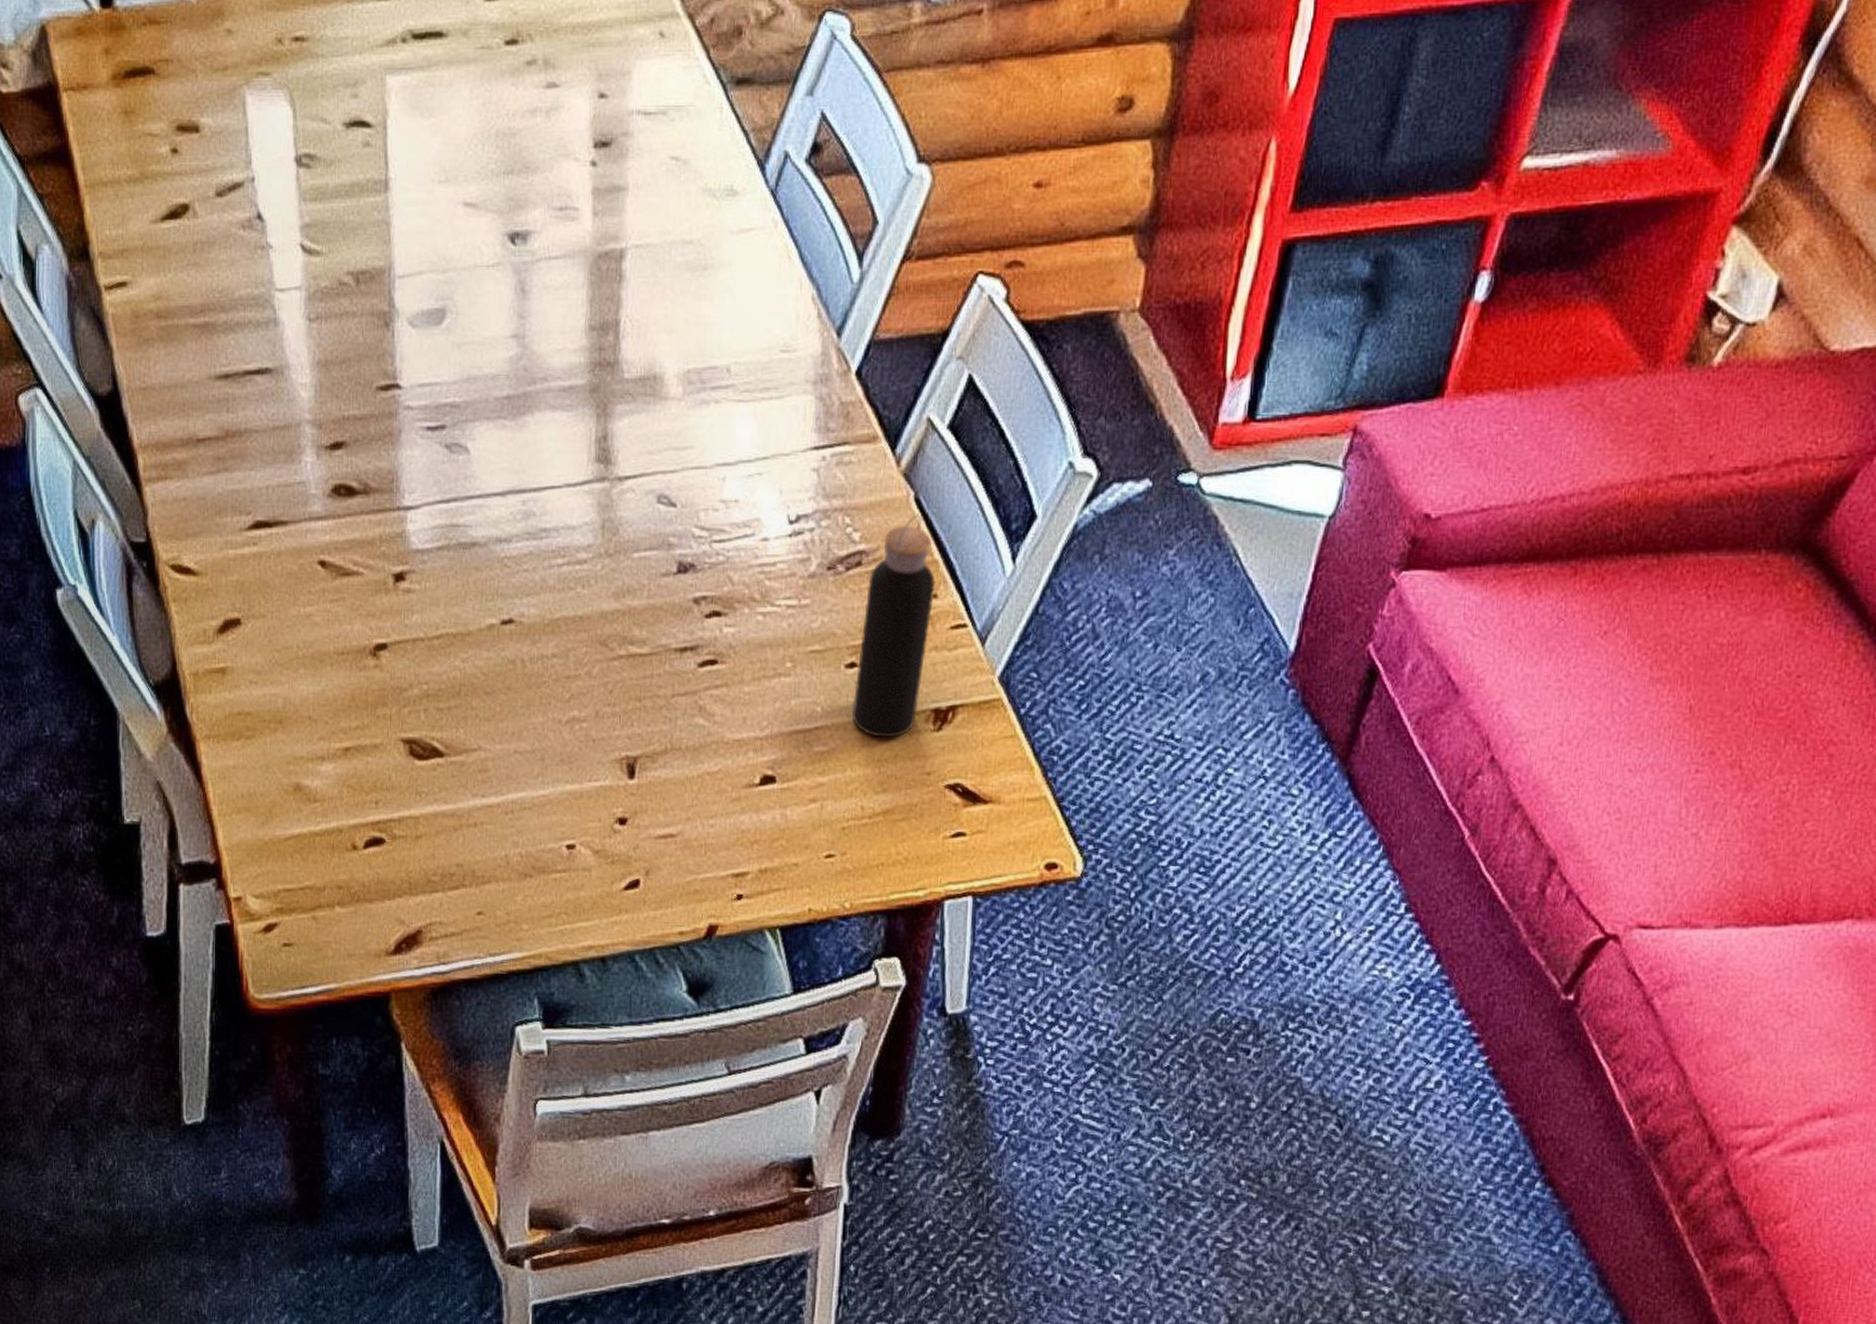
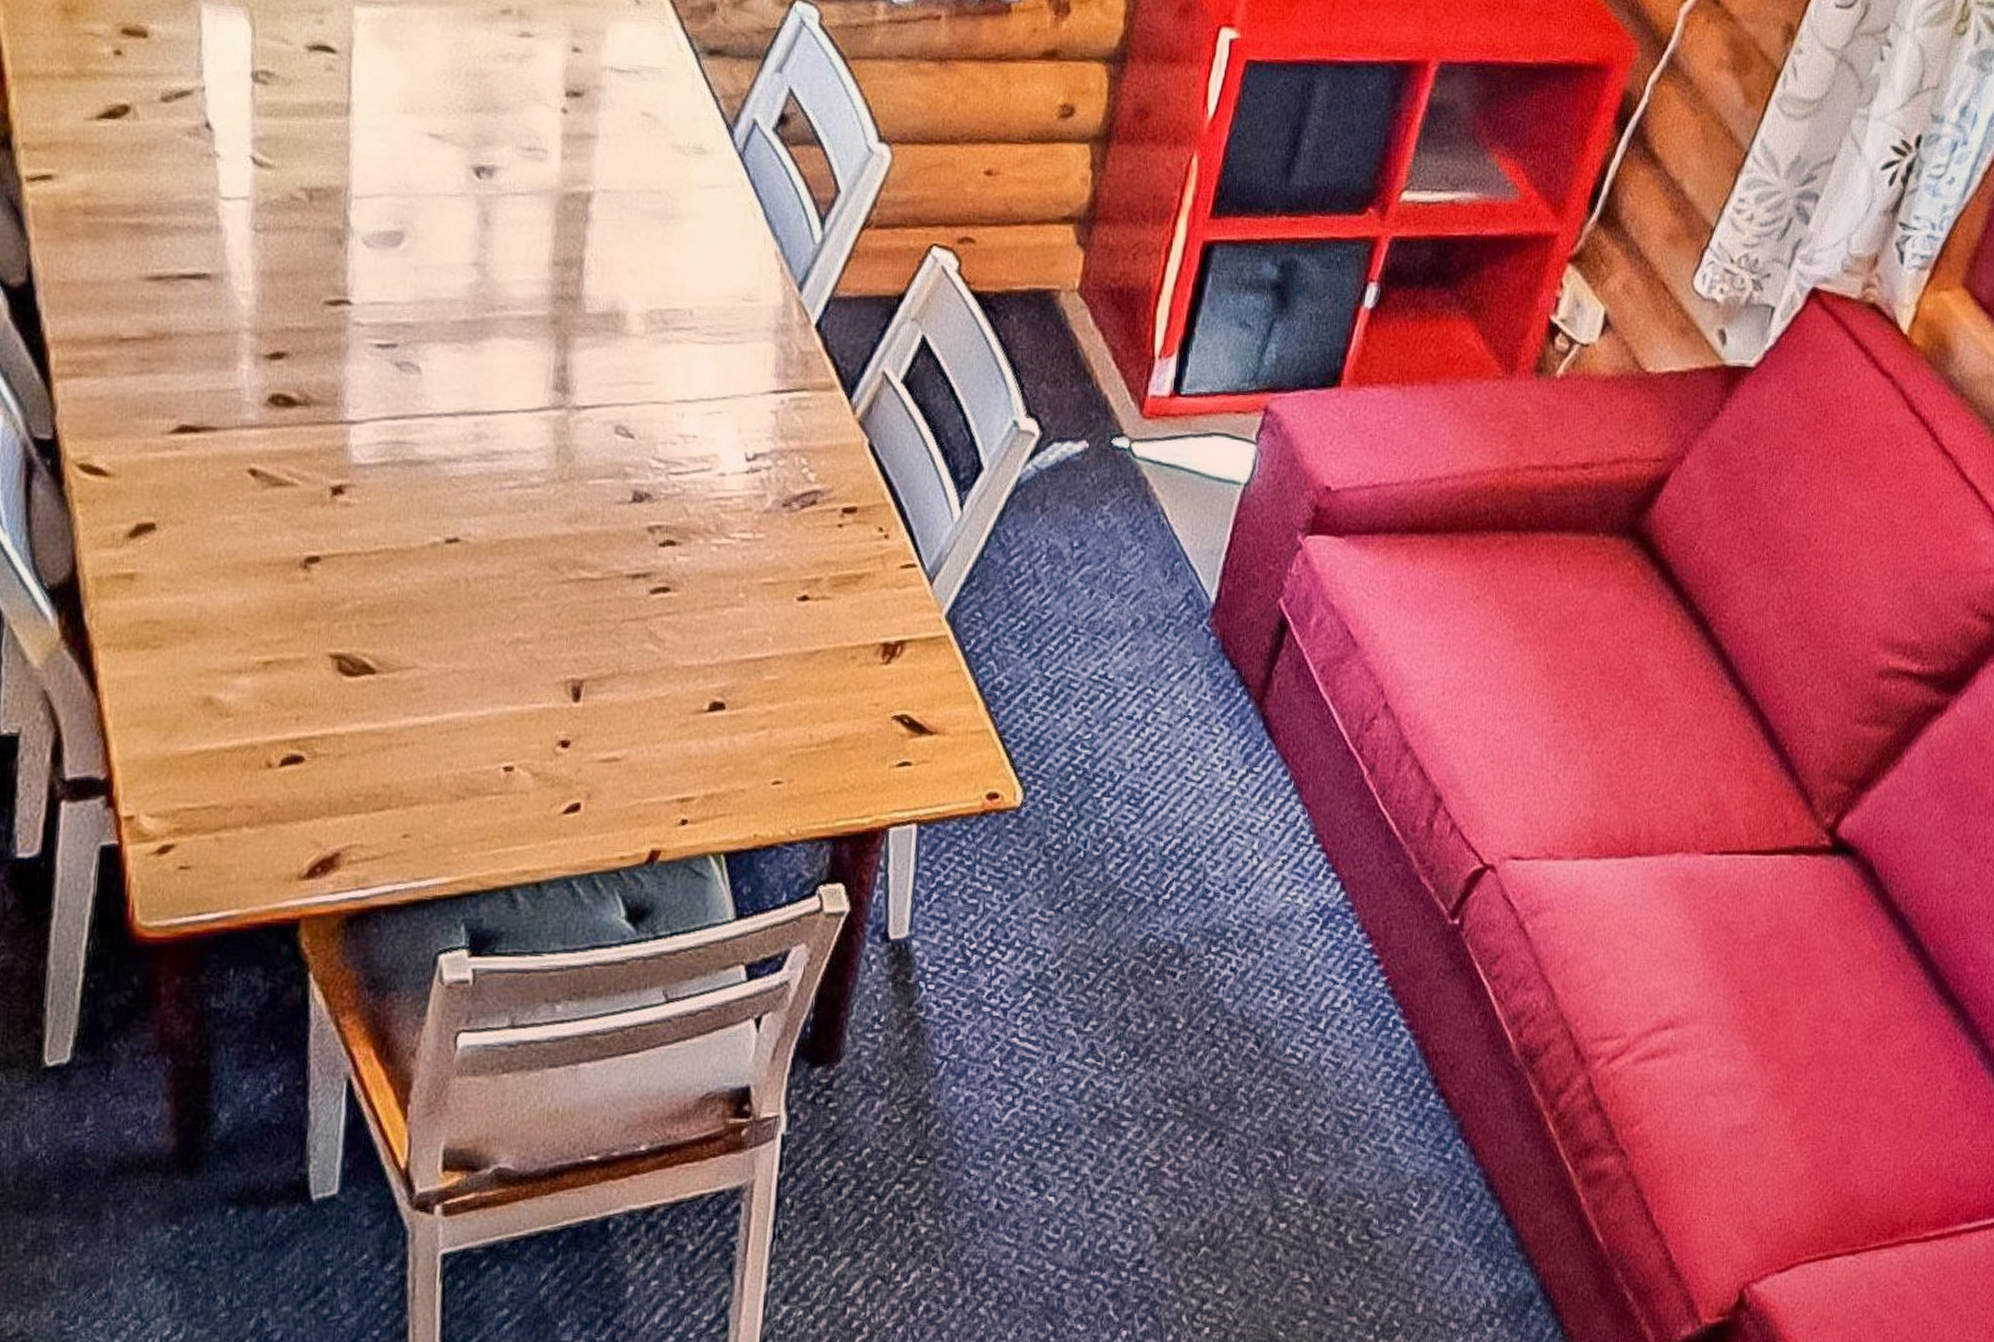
water bottle: present [852,514,936,738] -> none [803,459,888,669]

